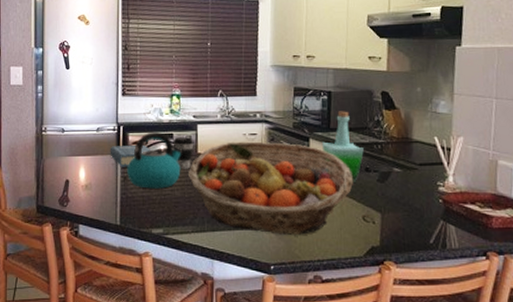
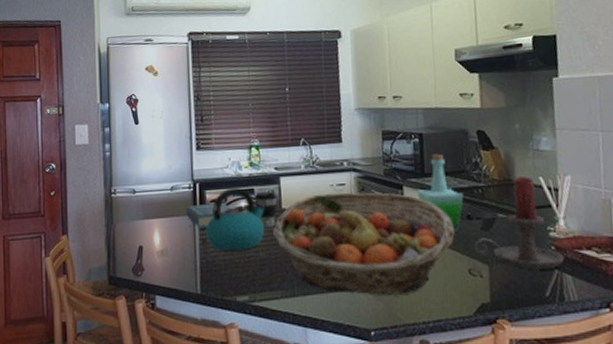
candle holder: none [370,135,450,220] -> present [474,175,565,270]

